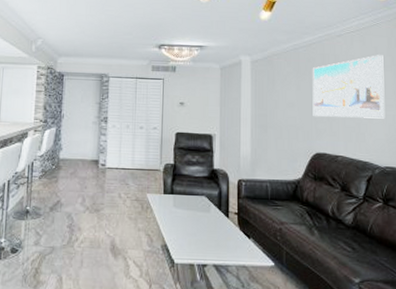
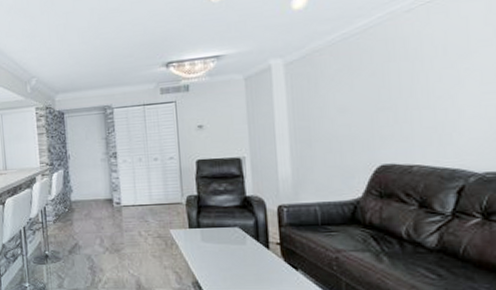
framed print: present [312,55,385,119] -> none [370,26,484,120]

